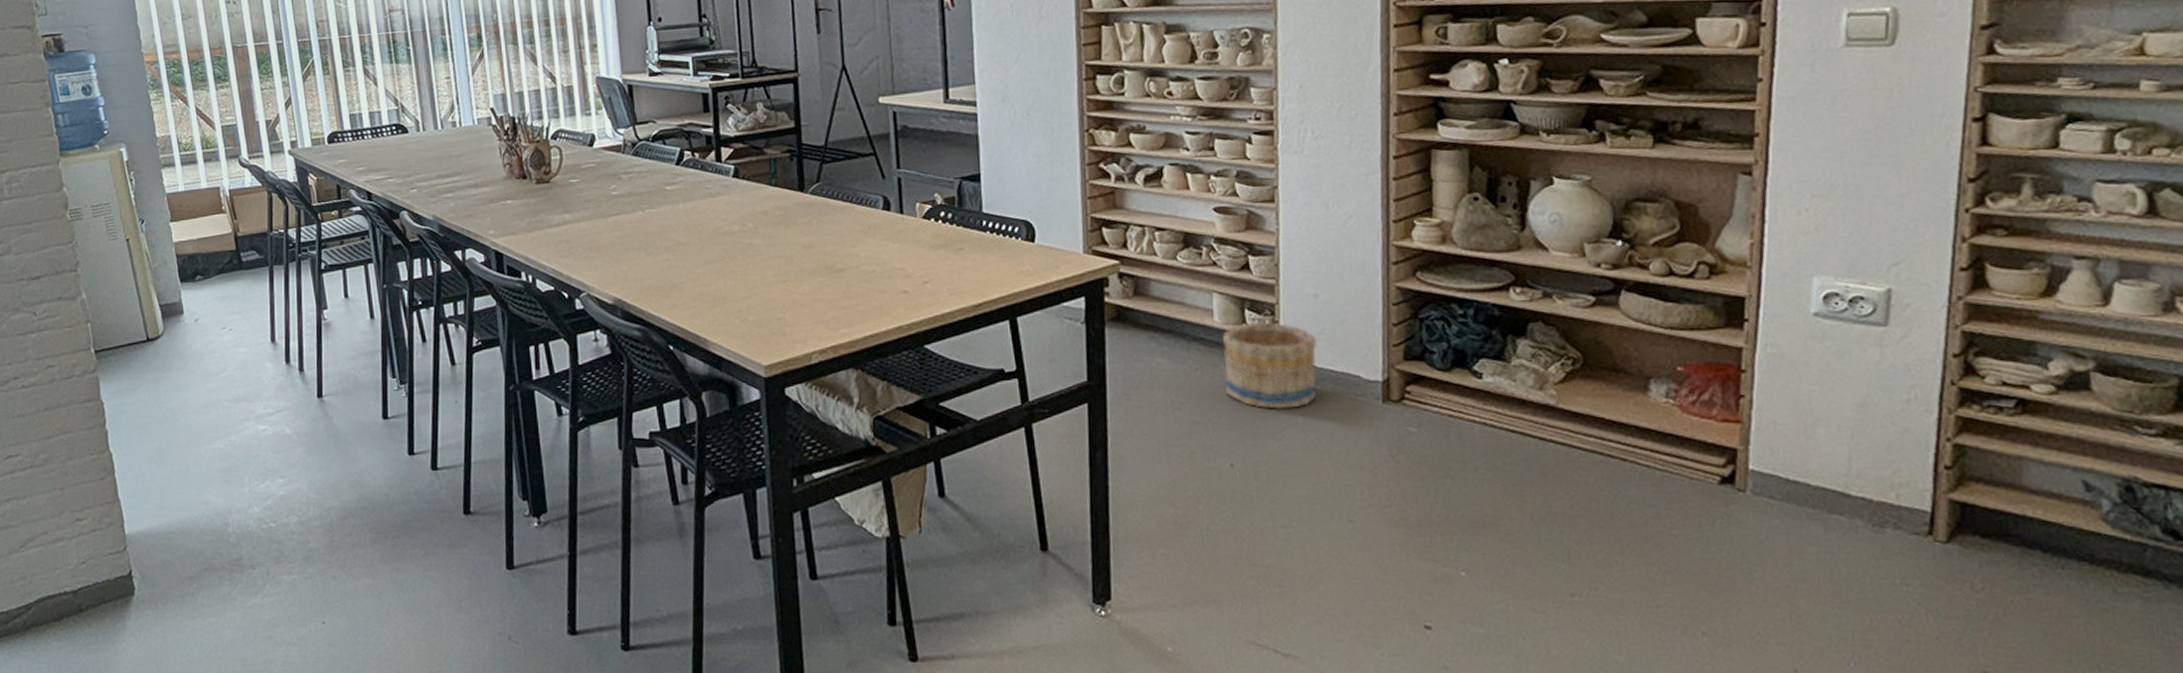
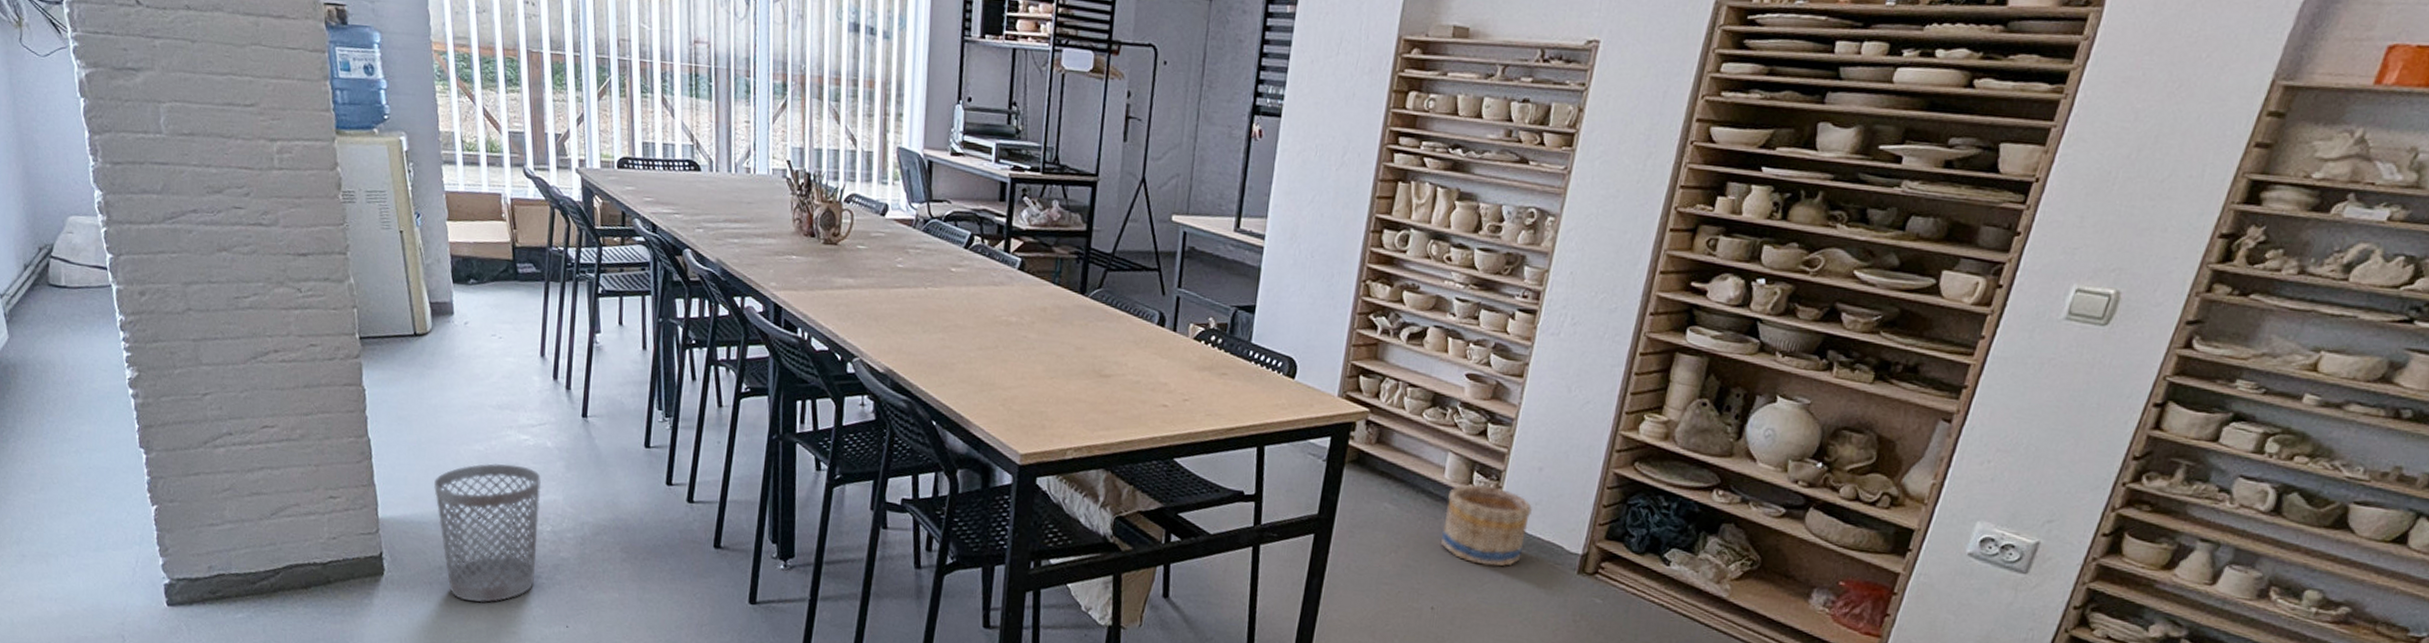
wastebasket: none [178,457,286,610] -> present [434,463,541,603]

